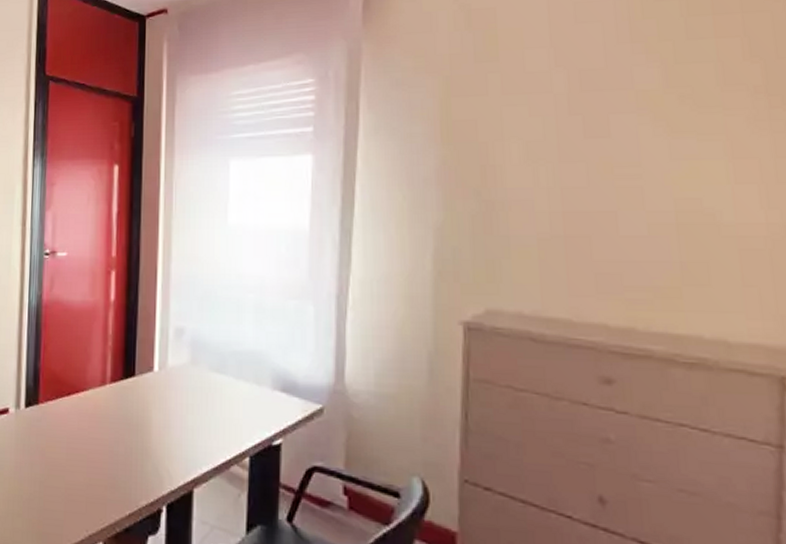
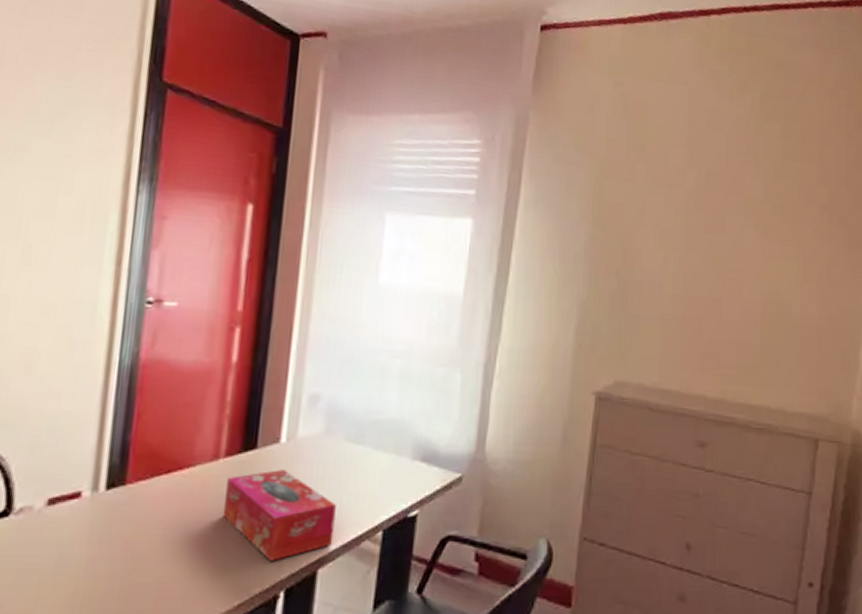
tissue box: none [111,395,205,478] -> present [222,470,336,561]

